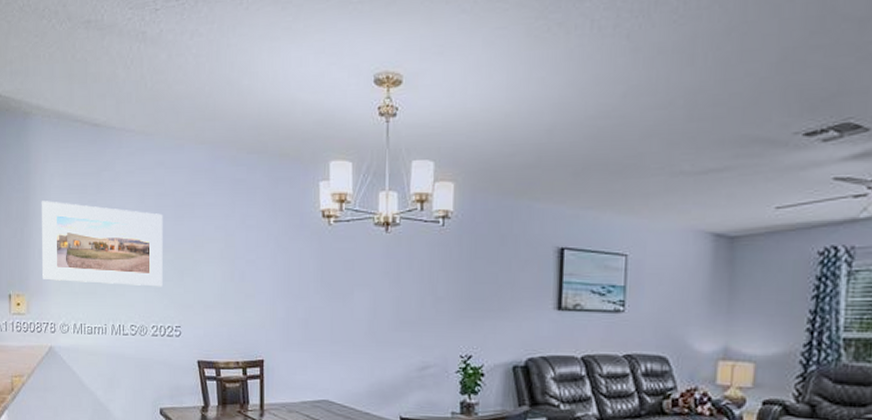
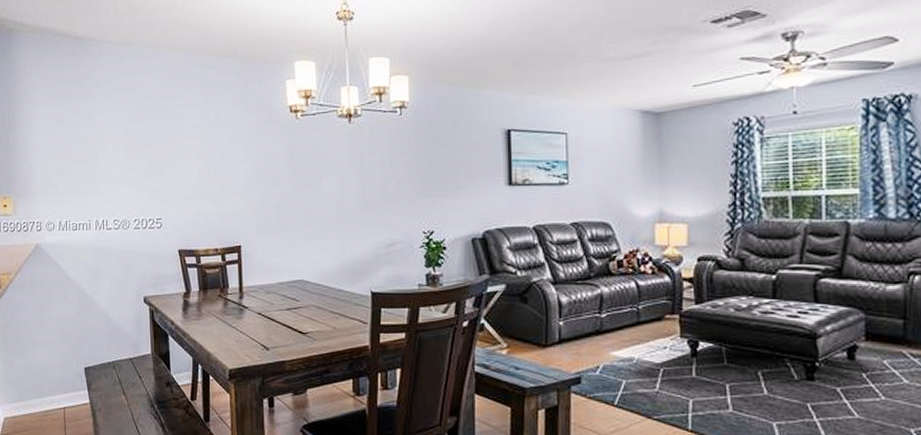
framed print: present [41,201,163,287] -> none [26,108,143,183]

